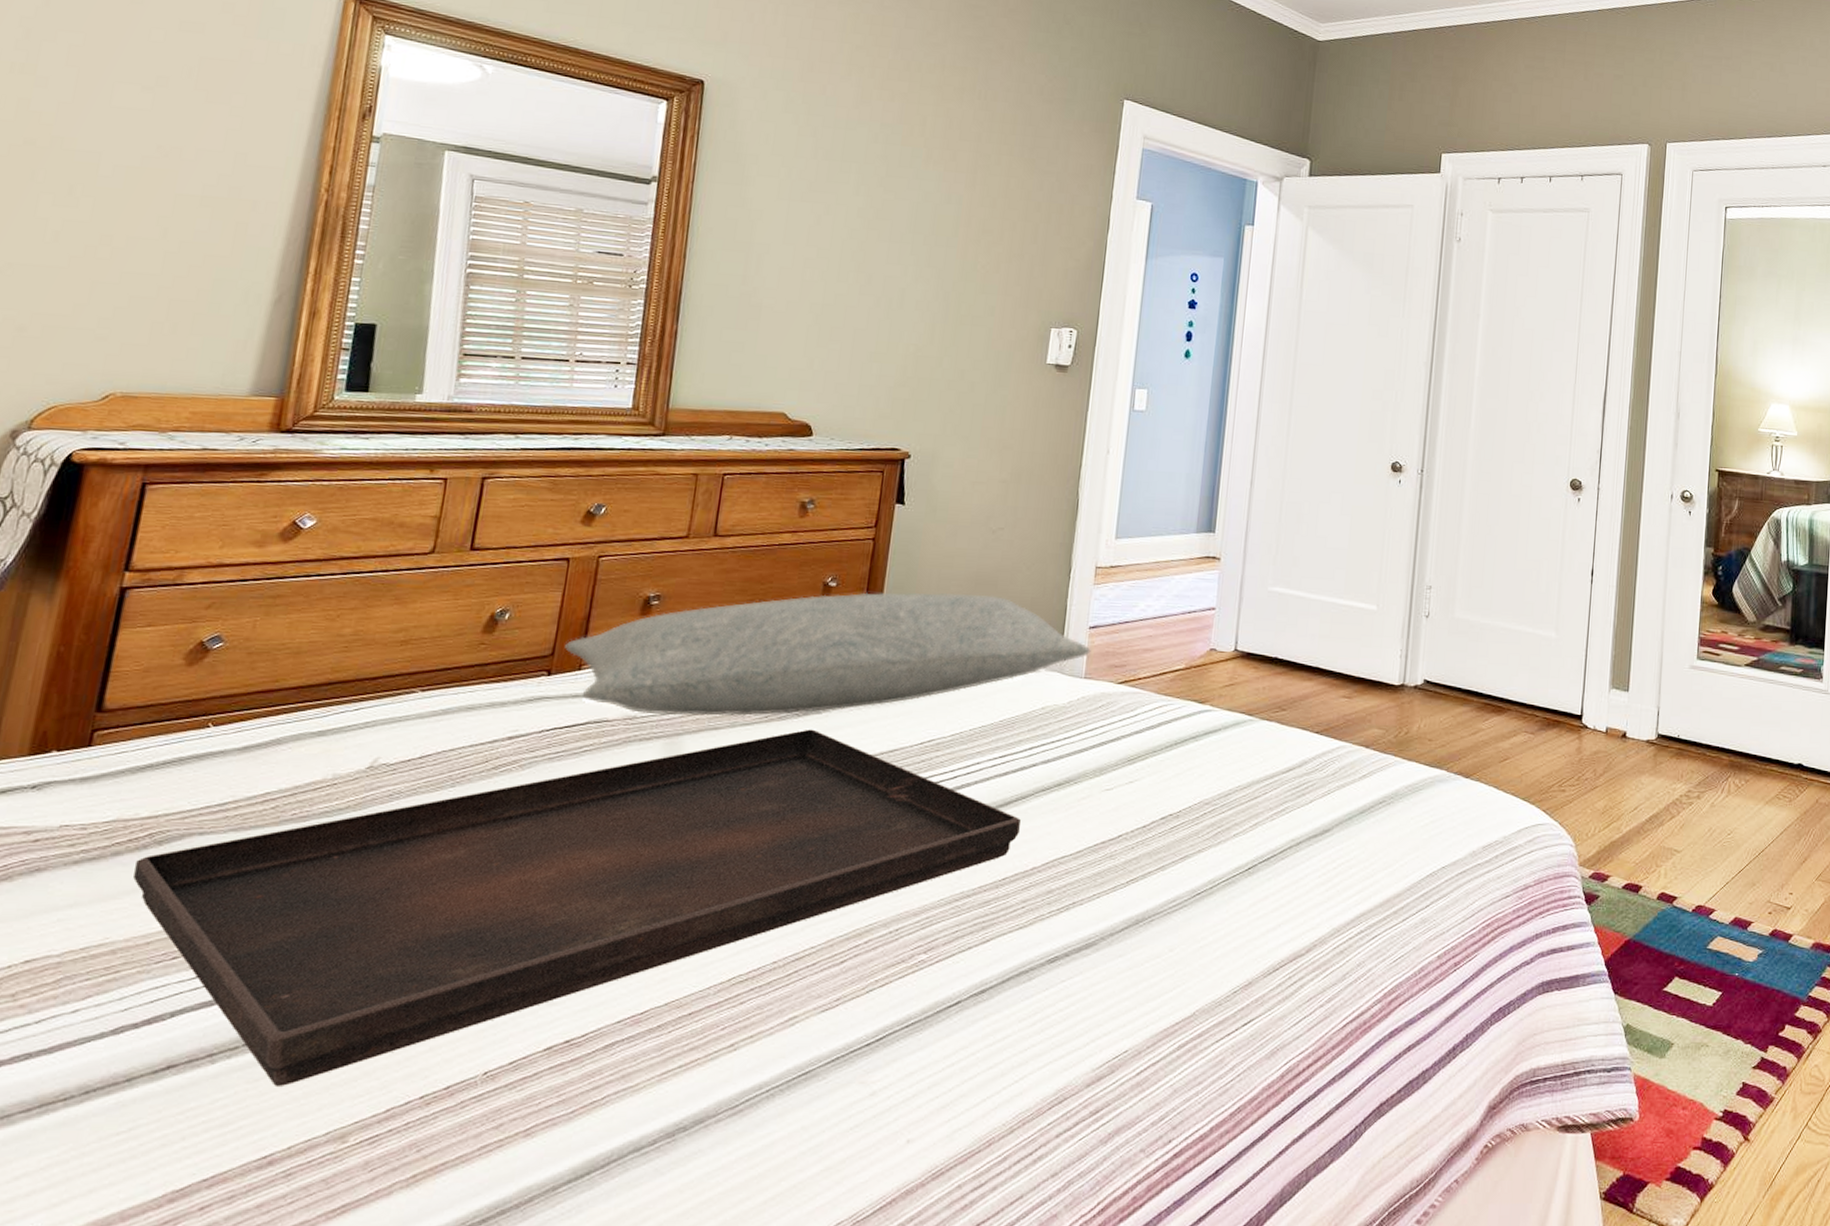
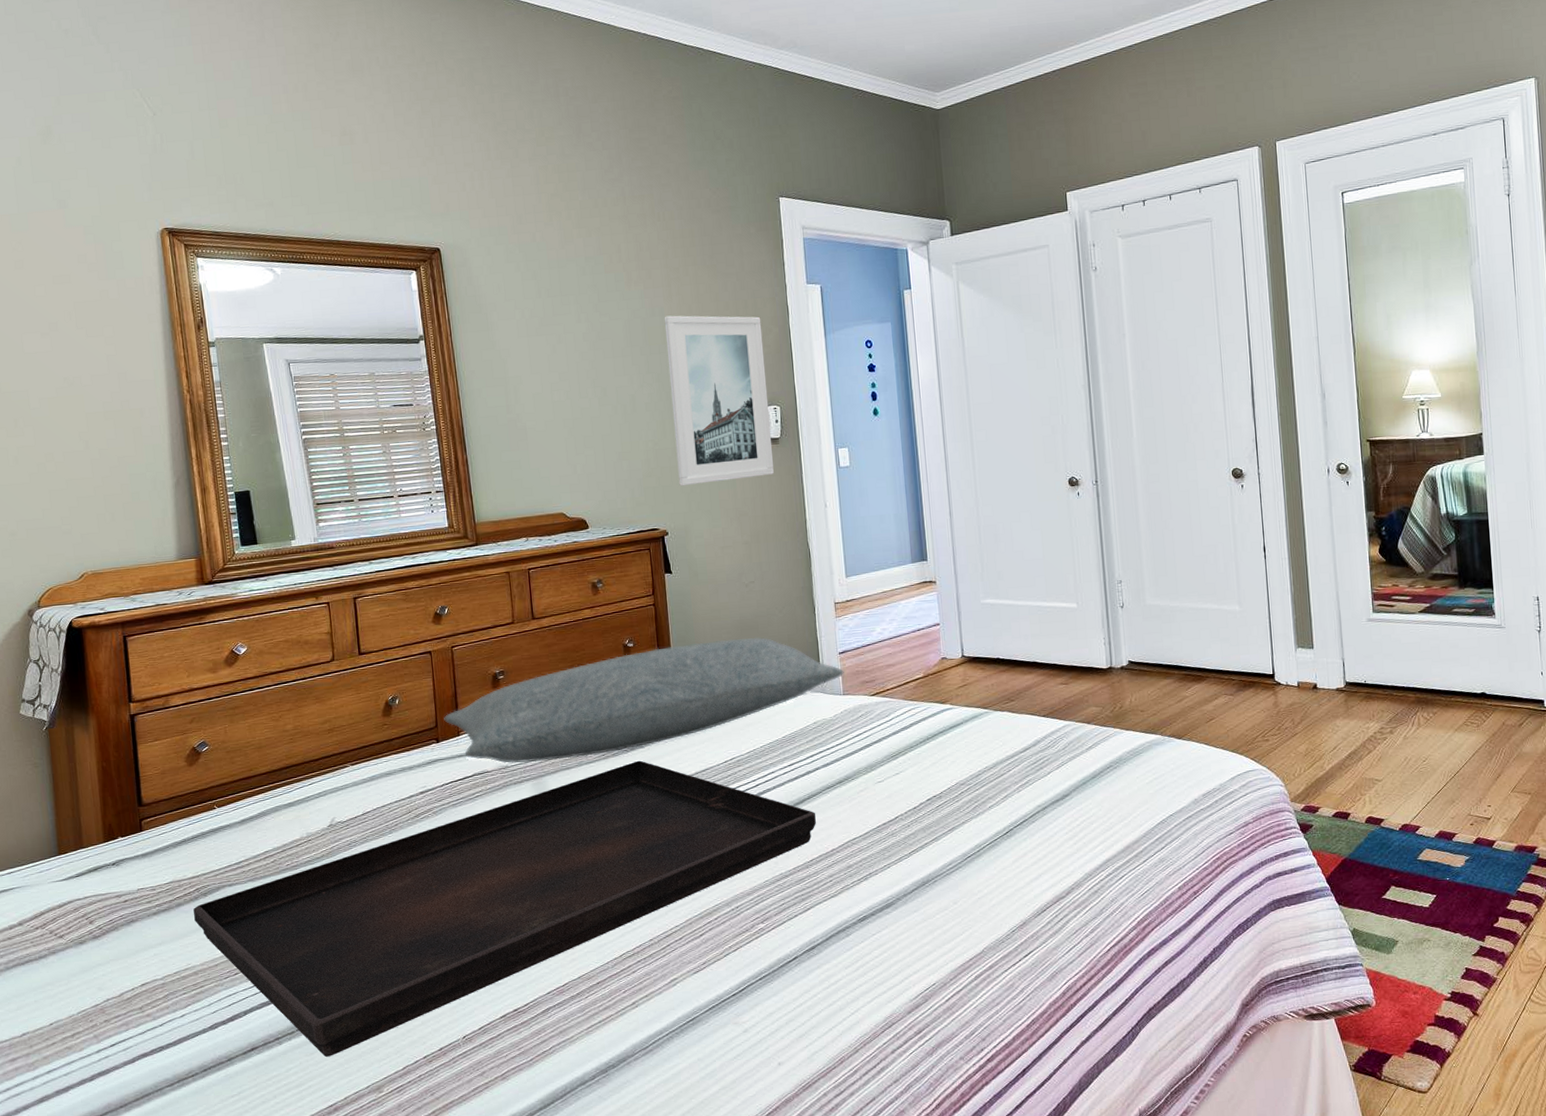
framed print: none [937,206,1076,407] -> present [664,315,775,486]

